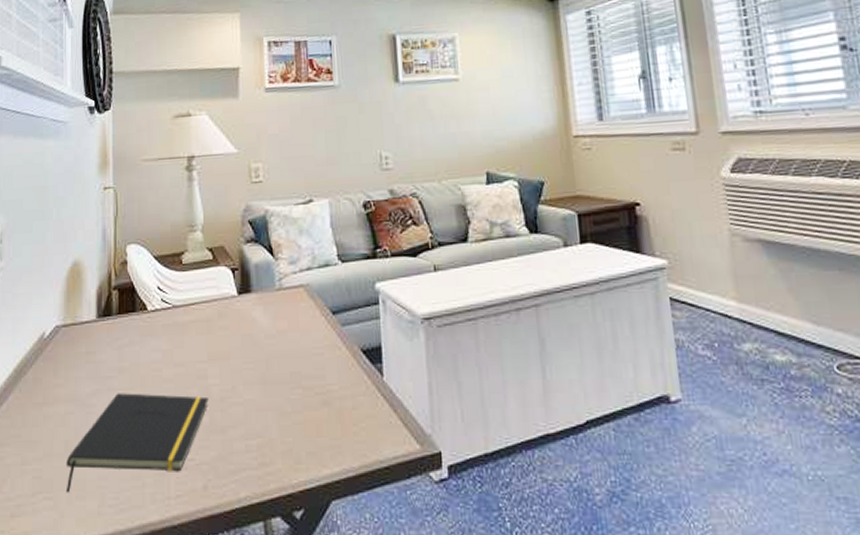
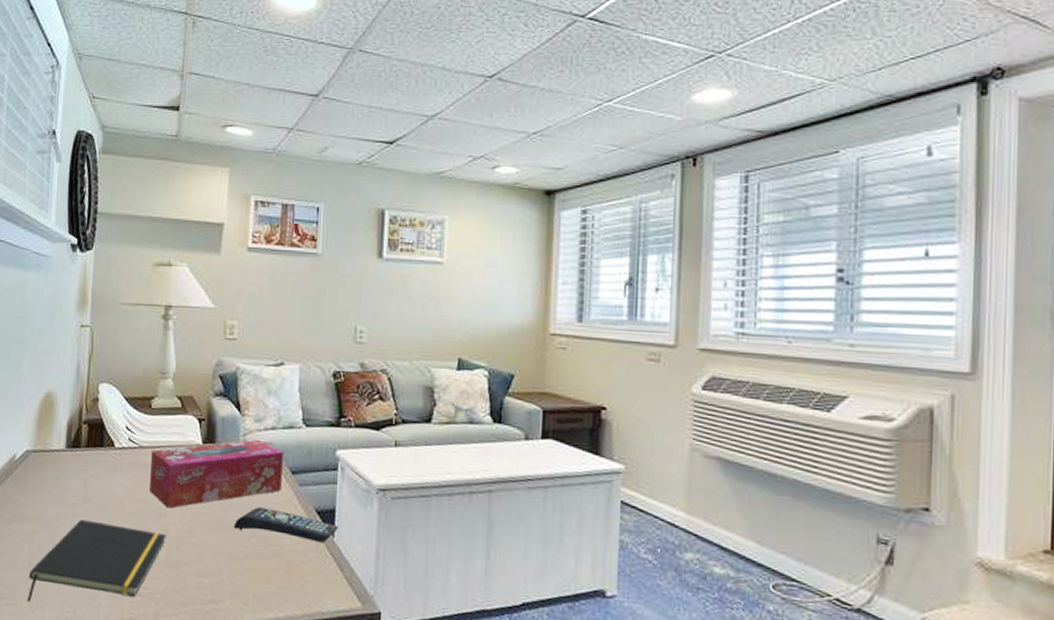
tissue box: none [185,282,323,369] -> present [148,439,283,509]
remote control: none [278,354,386,385] -> present [233,507,338,544]

